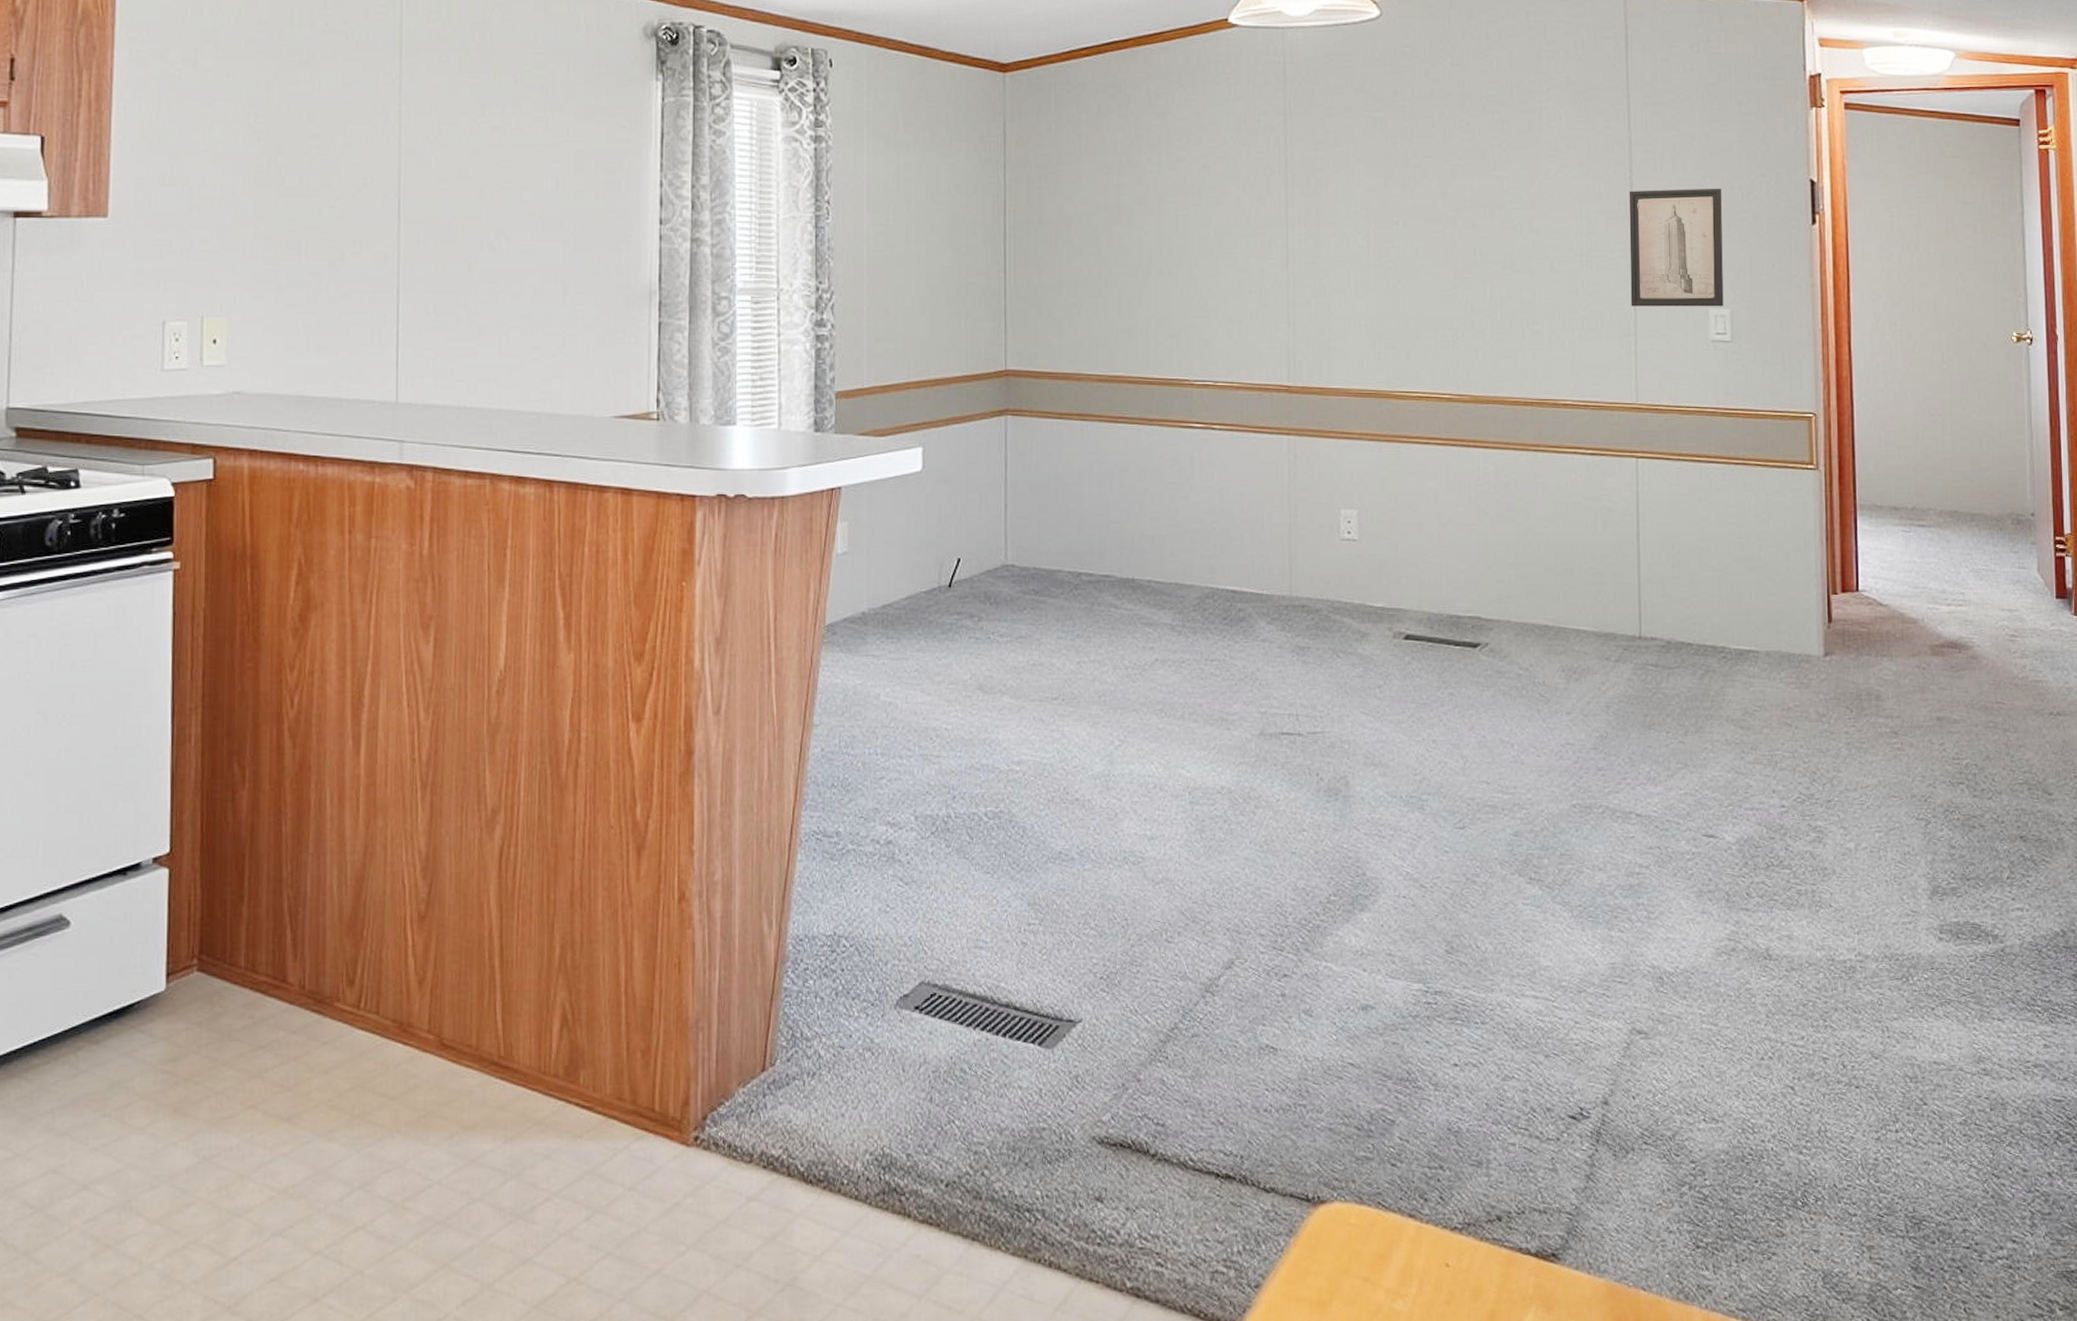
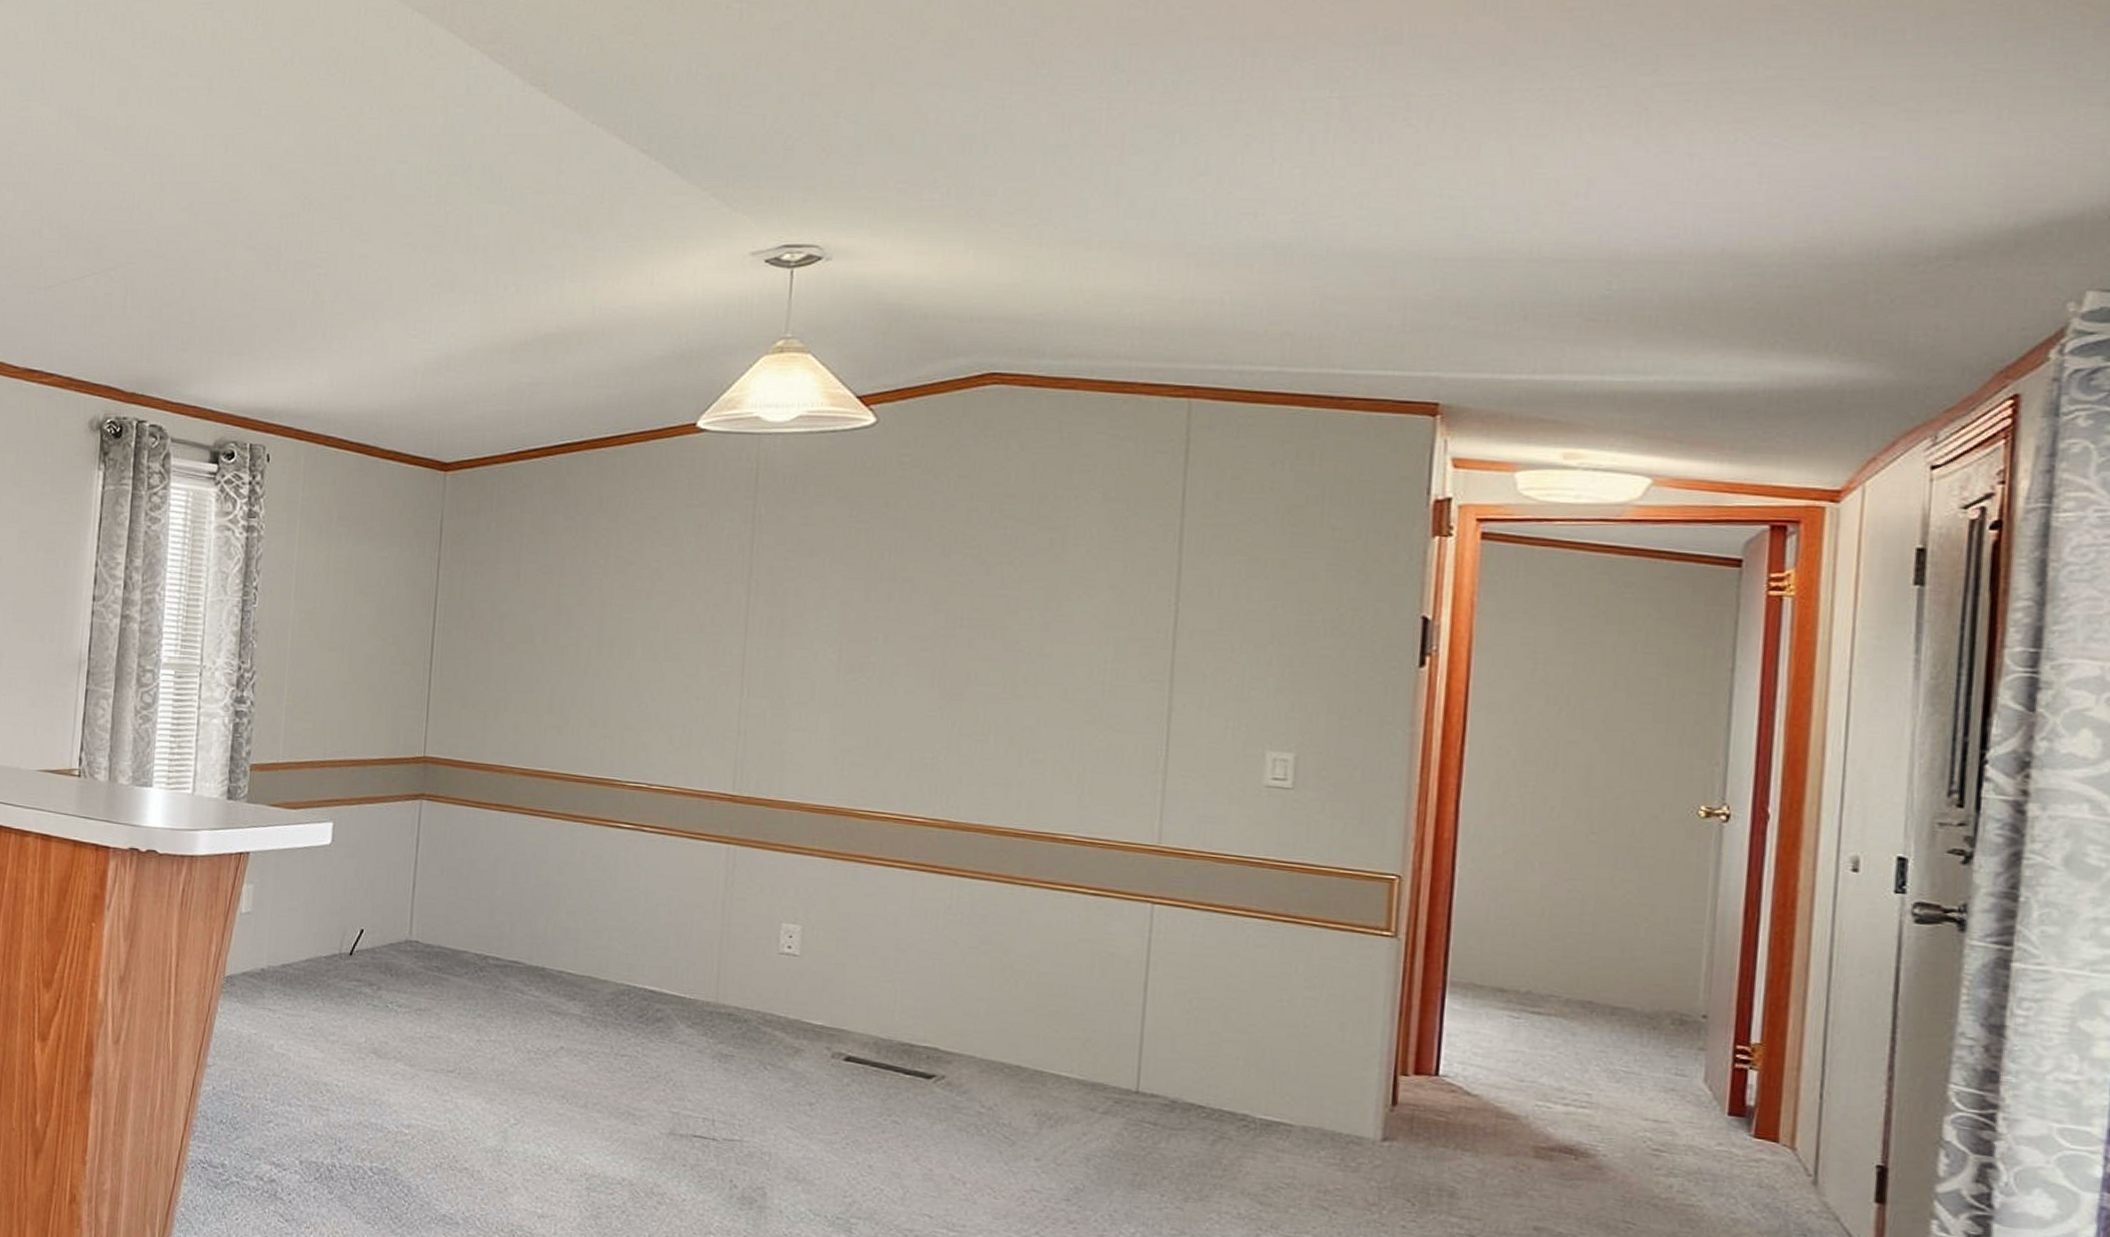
wall art: present [1629,188,1724,307] -> none [1162,618,1297,751]

